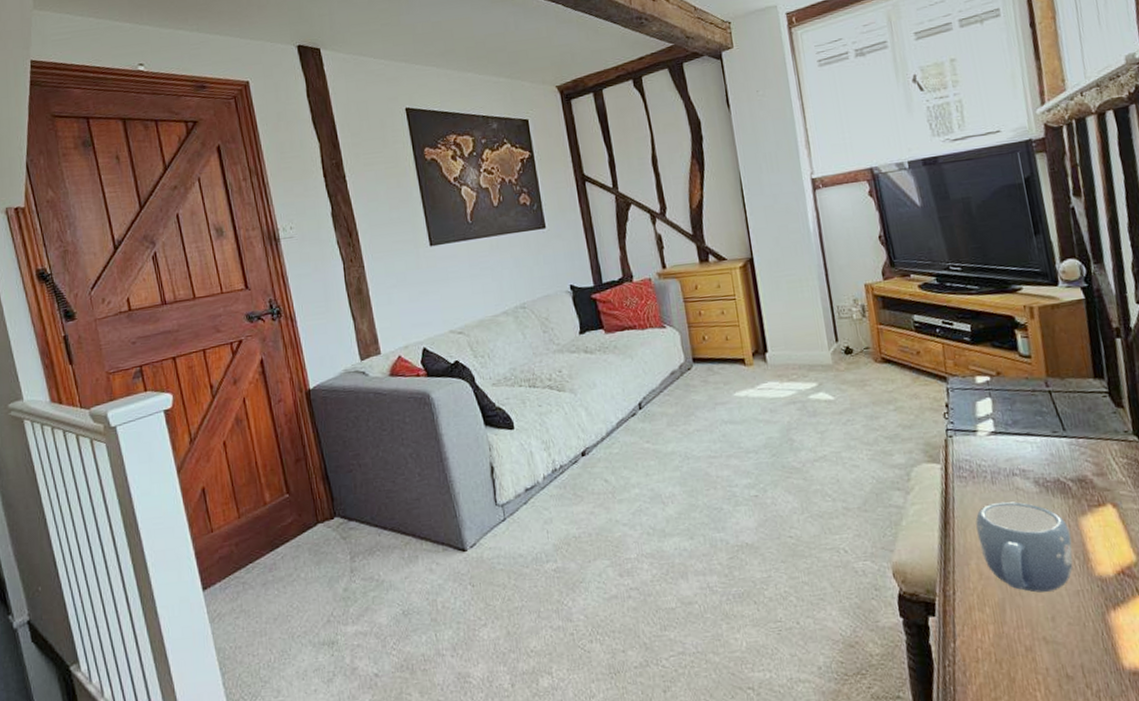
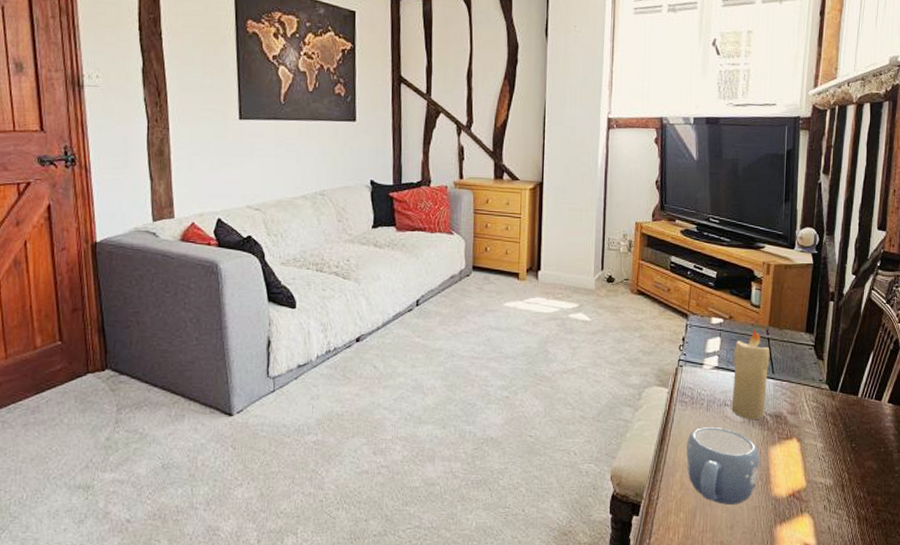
candle: none [1010,383,1065,489] -> present [731,329,770,420]

